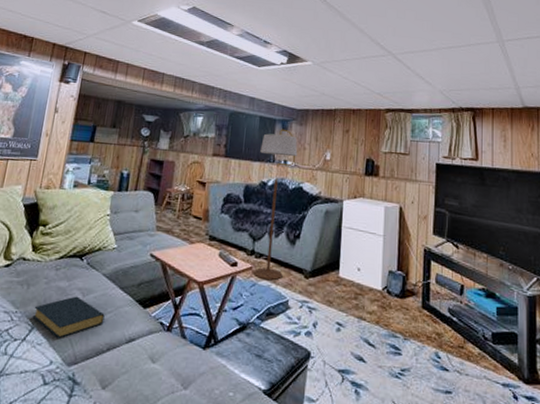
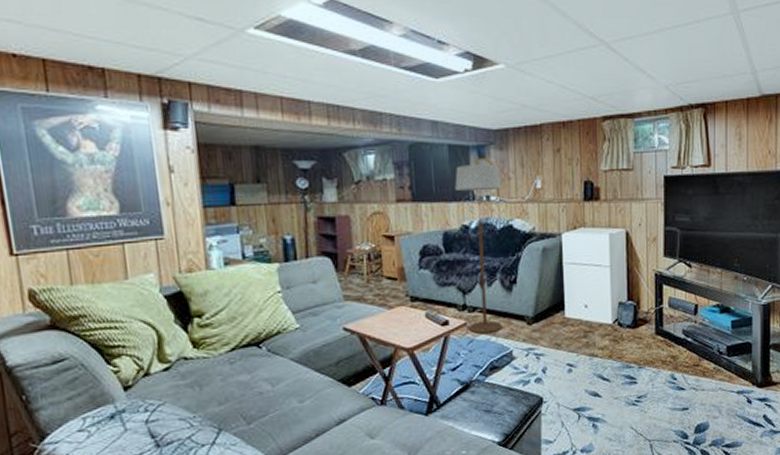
hardback book: present [32,296,105,338] -> none [215,387,305,435]

